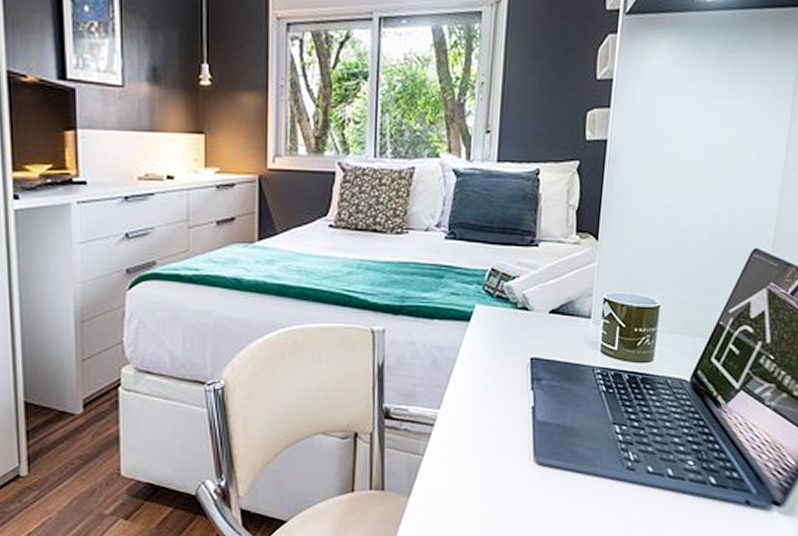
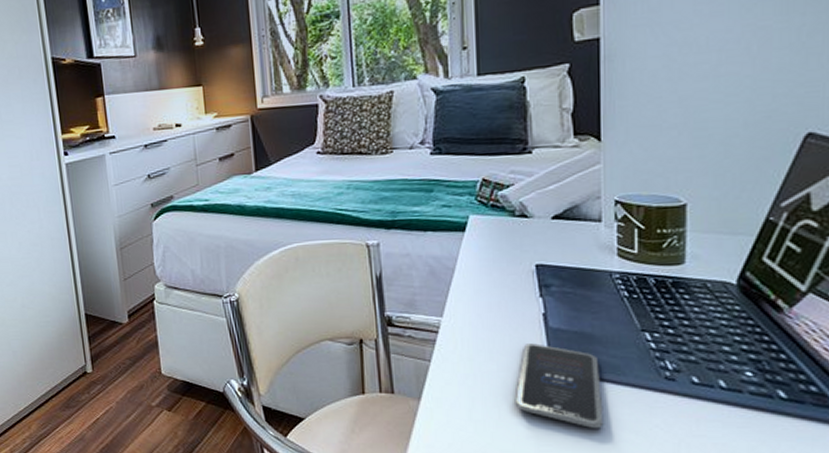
smartphone: none [499,436,575,519] -> present [516,343,604,429]

